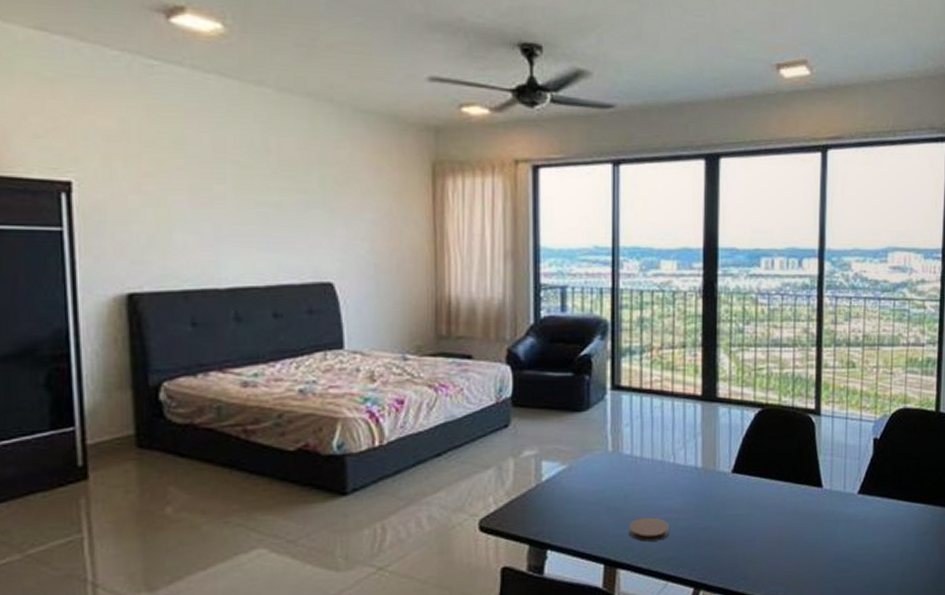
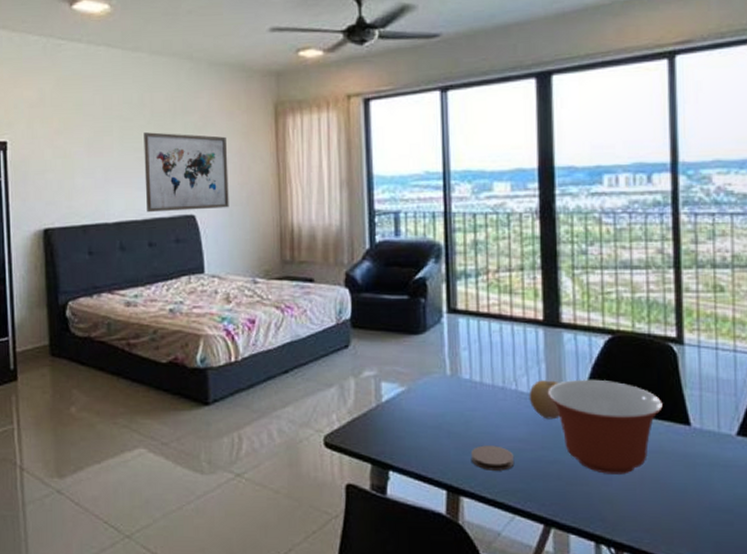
wall art: none [268,183,376,278] -> present [144,132,229,213]
fruit: none [685,452,714,490] -> present [529,380,561,420]
mixing bowl: none [702,449,801,536] -> present [547,379,663,474]

